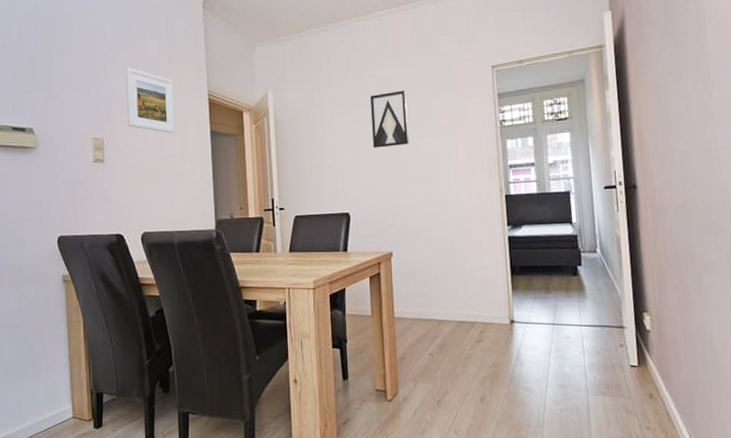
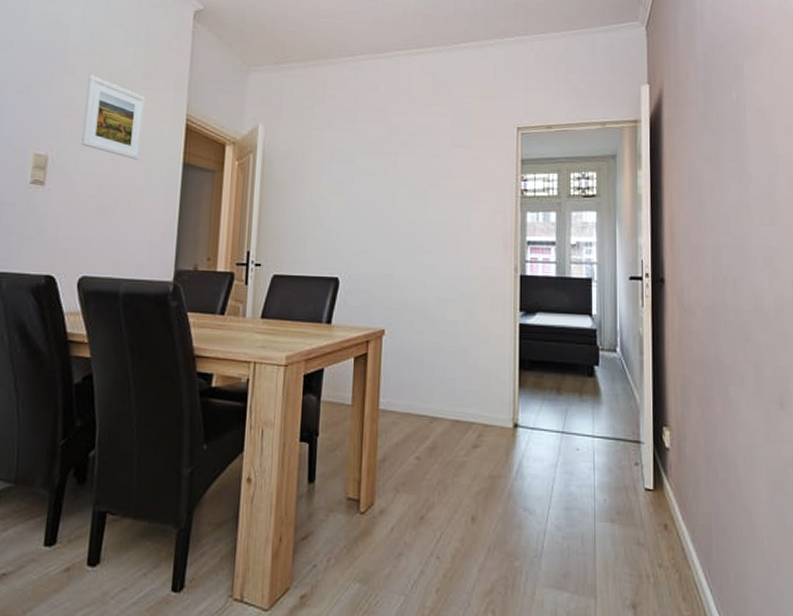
wall art: present [370,90,410,148] -> none [374,142,419,206]

